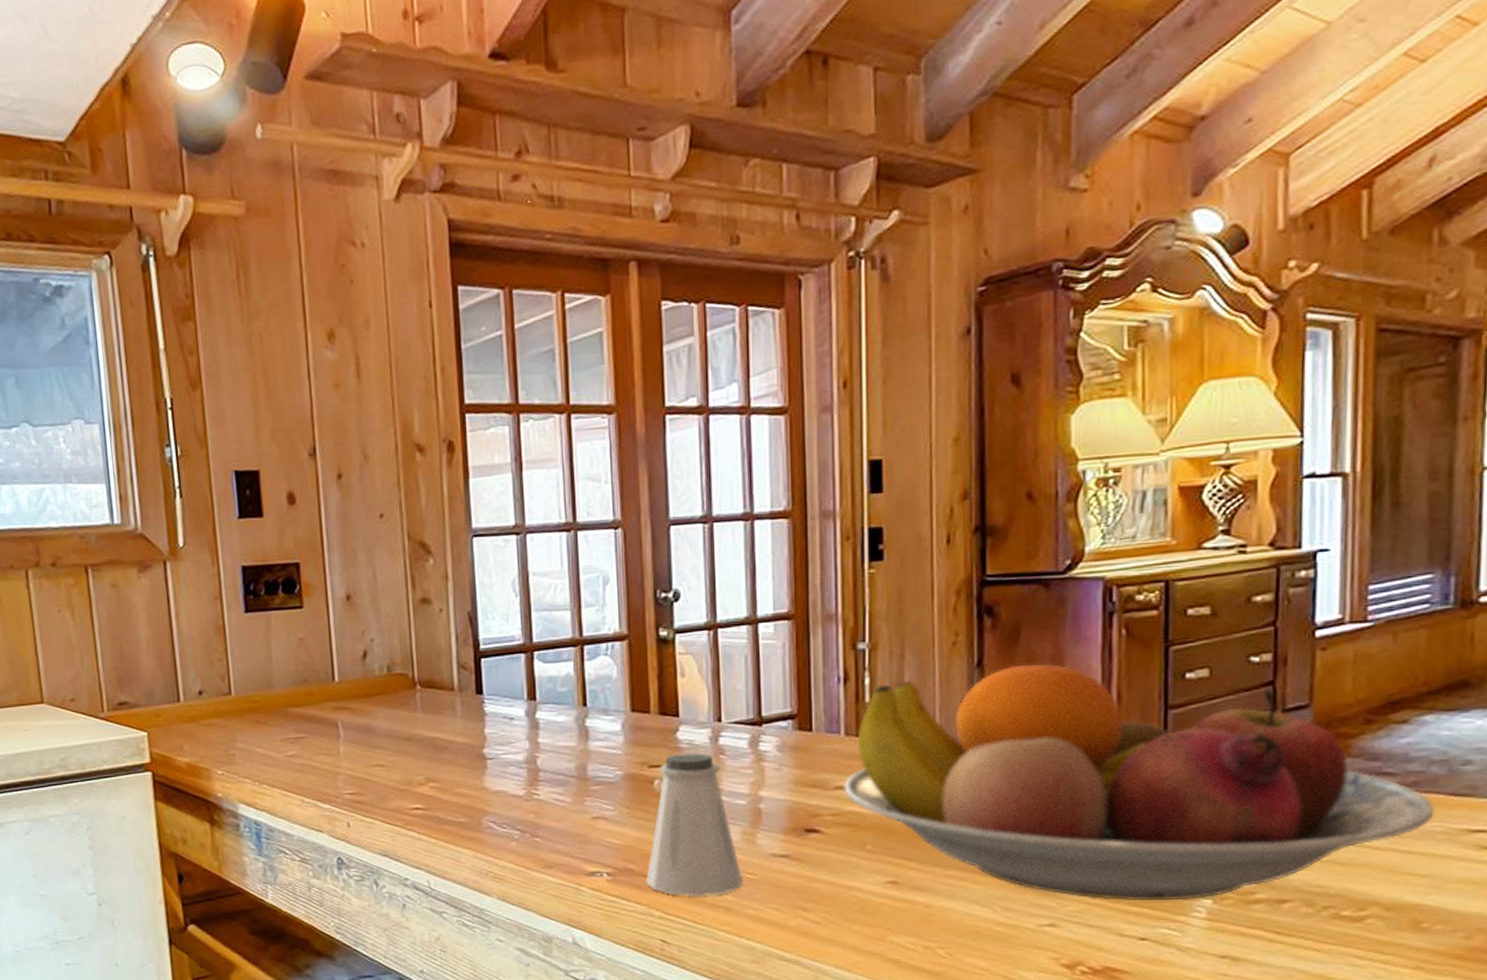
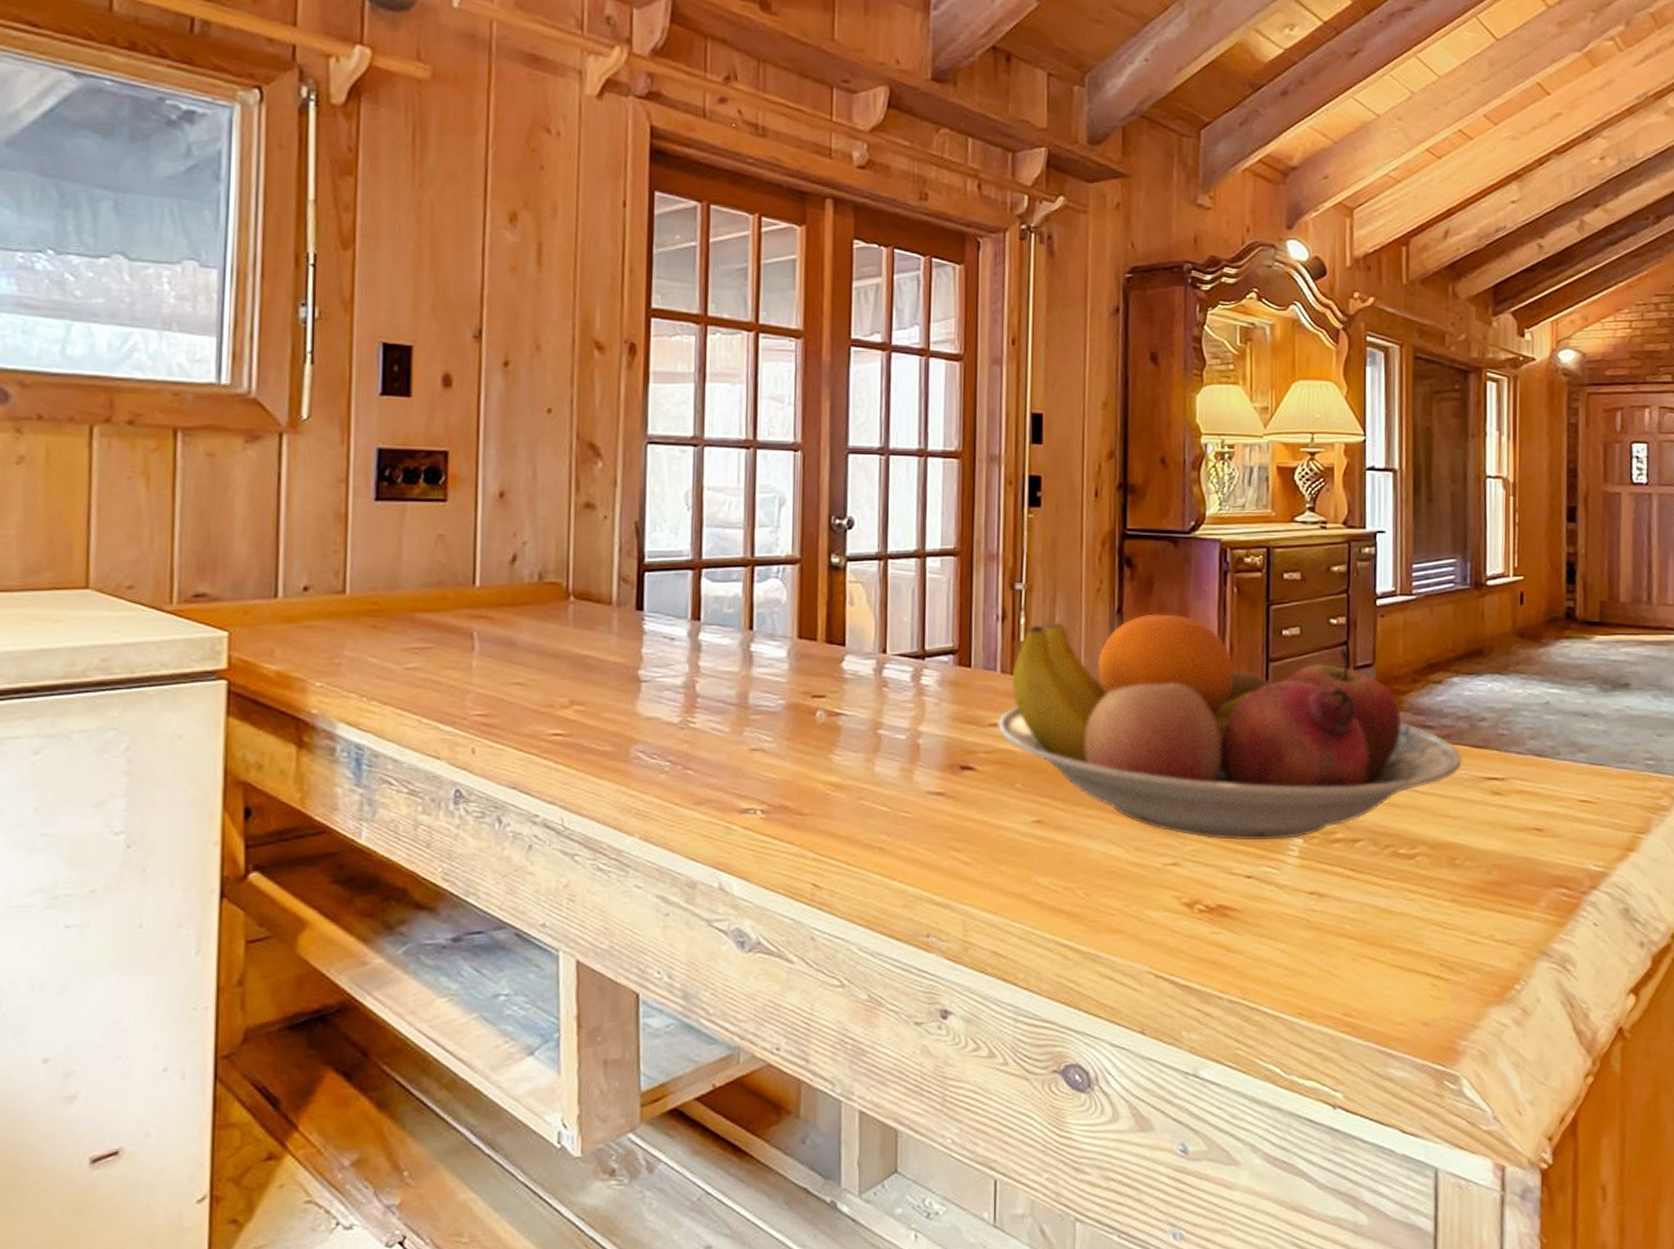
saltshaker: present [645,753,742,896] -> none [800,684,898,835]

